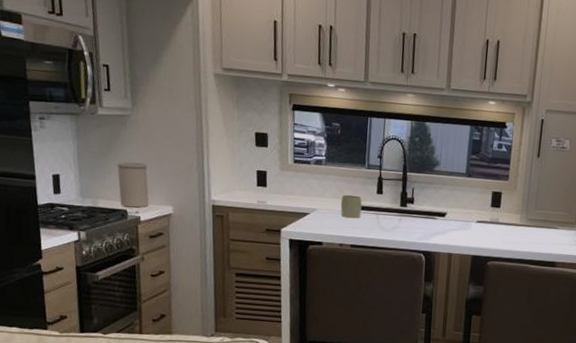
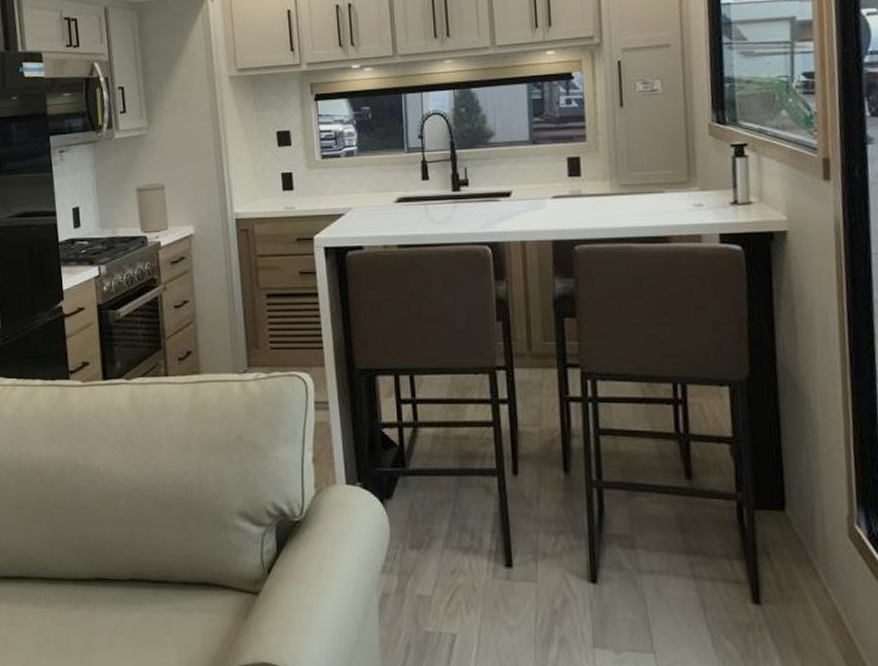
mug: present [340,194,362,219] -> none [380,185,406,214]

